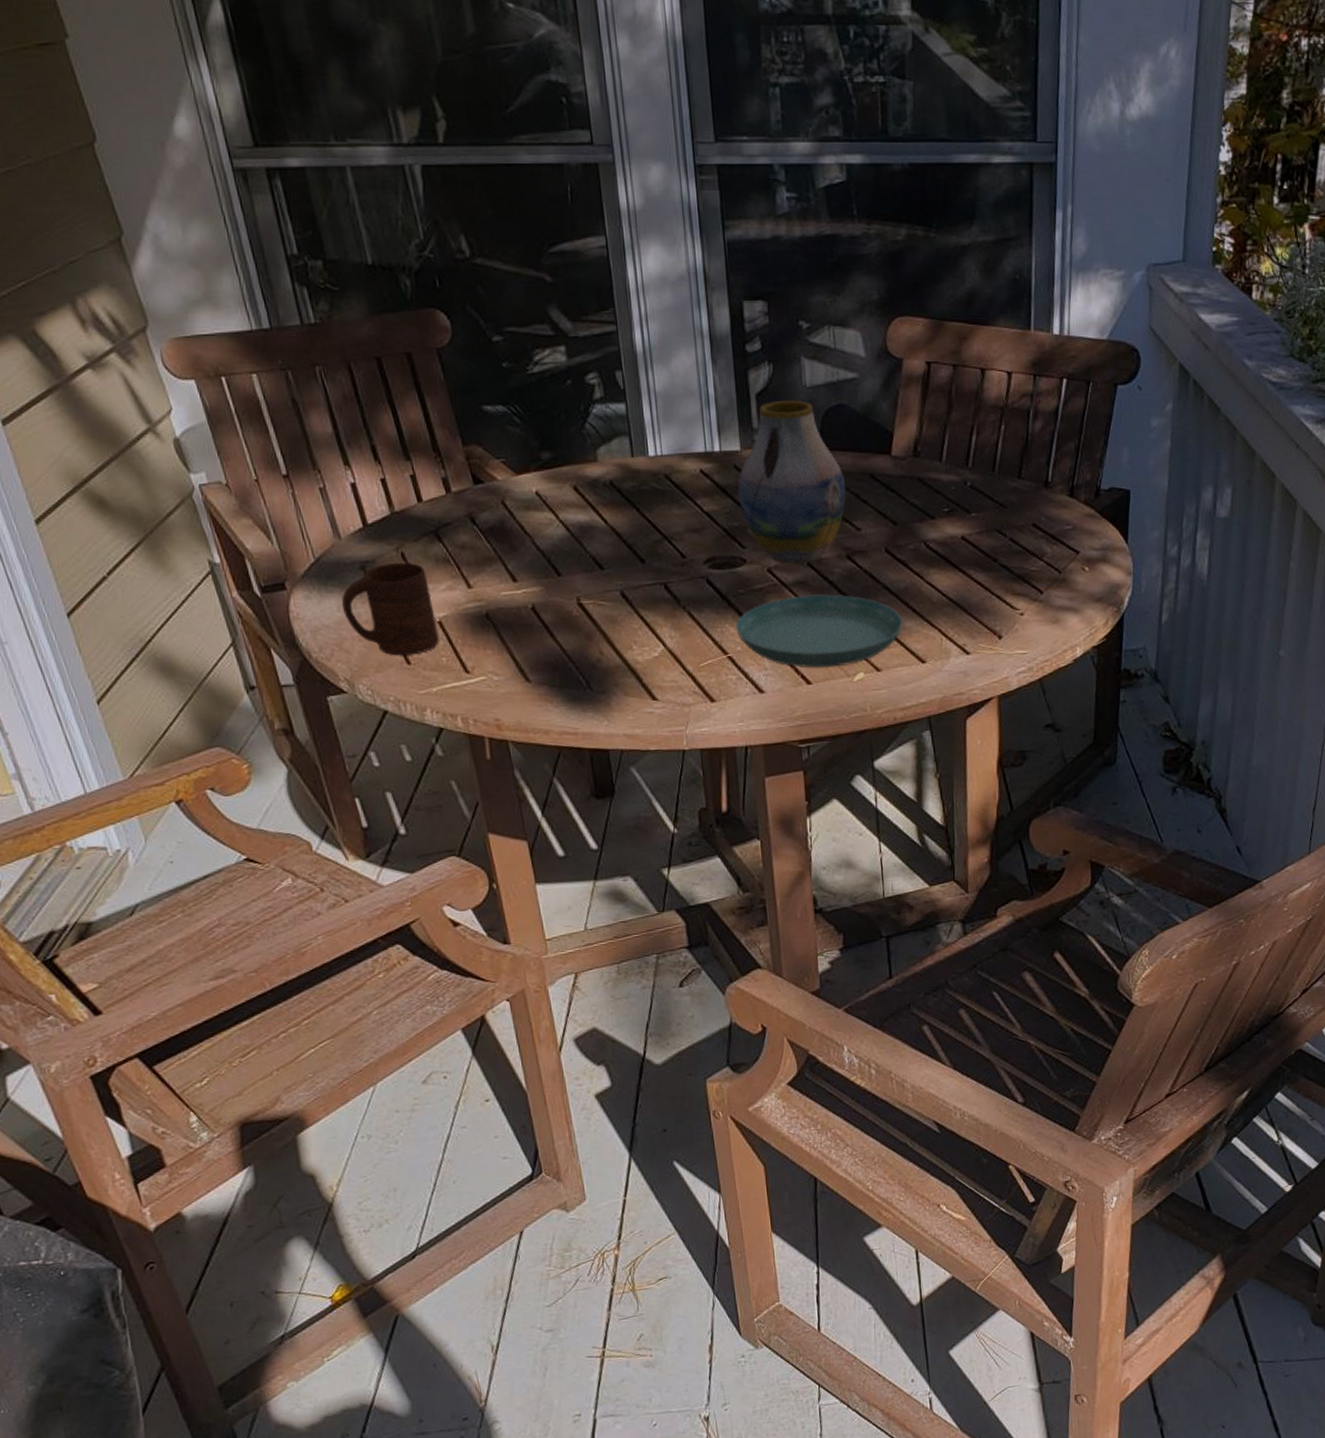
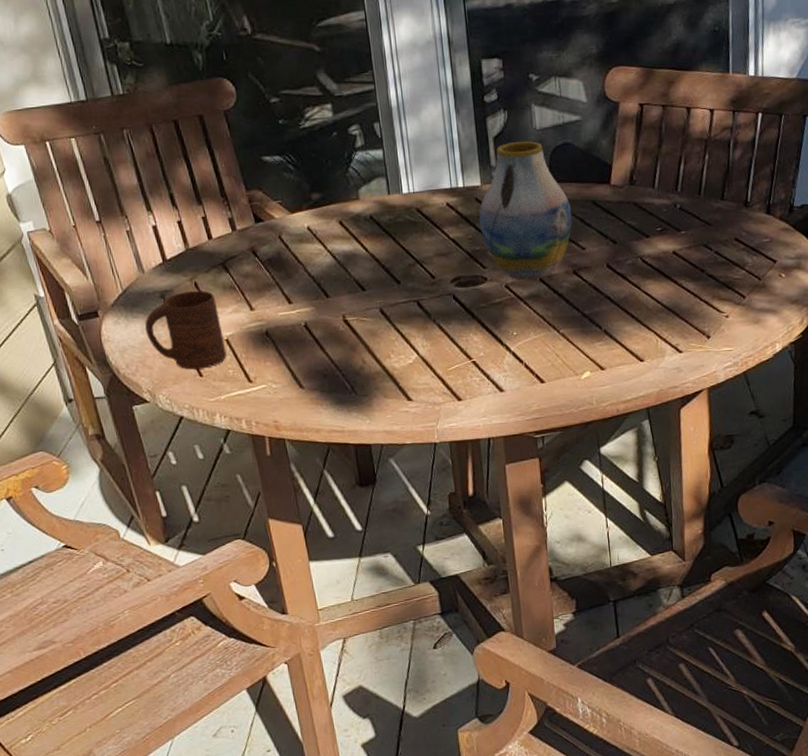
saucer: present [736,594,903,668] -> none [478,304,624,369]

